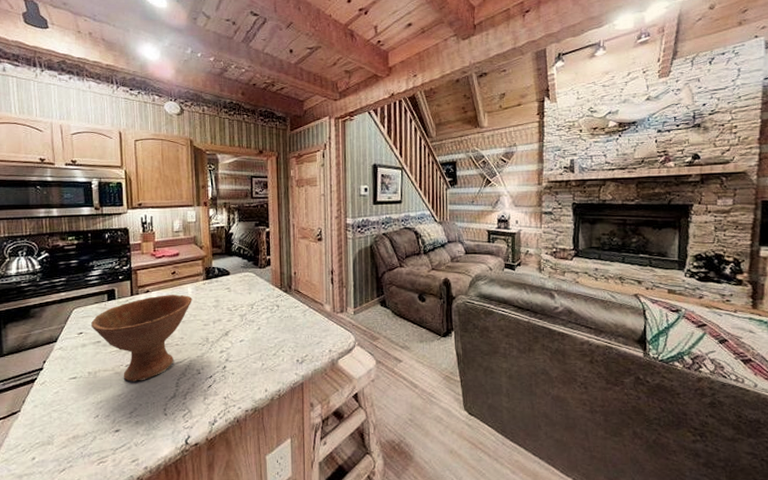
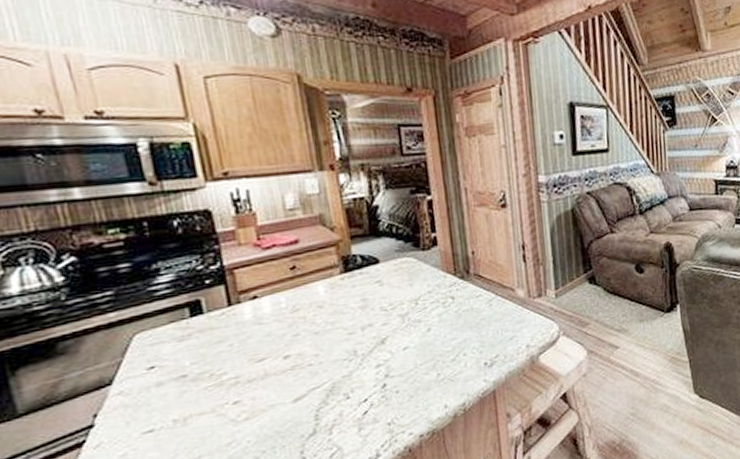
bowl: present [91,294,192,382] -> none [167,297,327,423]

